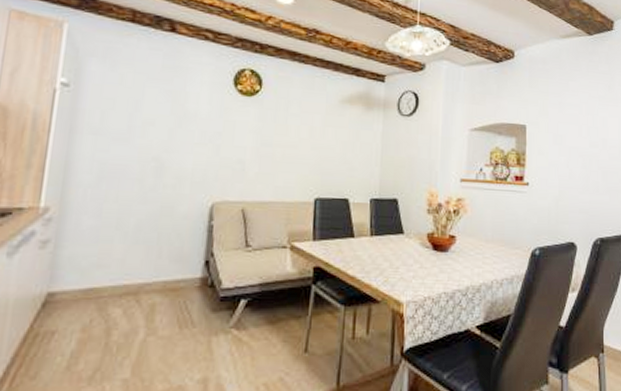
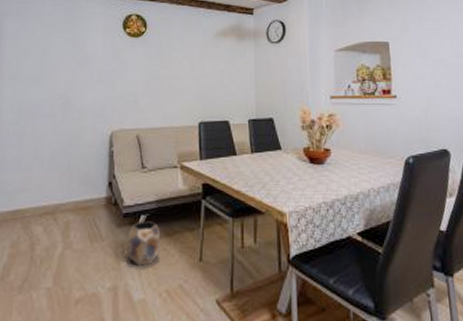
planter: none [223,307,262,356] -> present [128,221,161,266]

